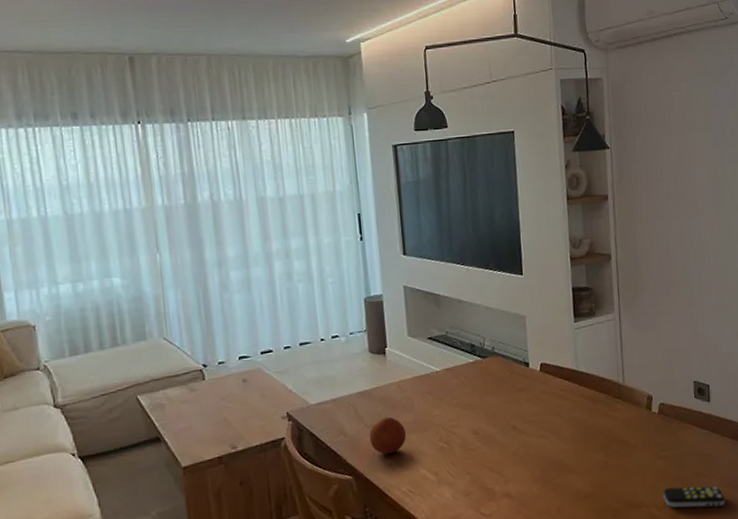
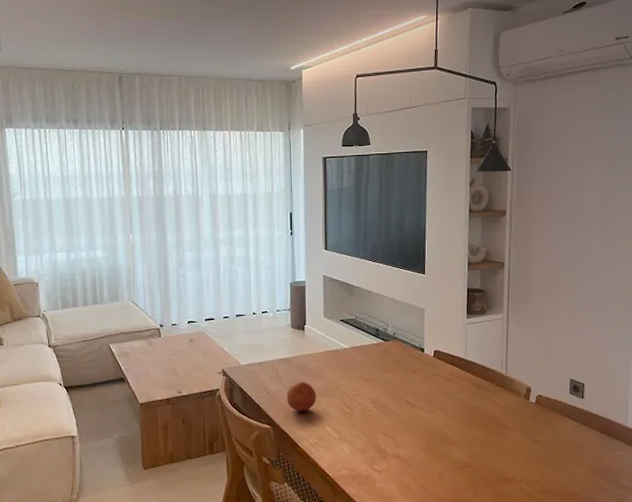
remote control: present [663,486,726,508] -> none [533,467,590,489]

